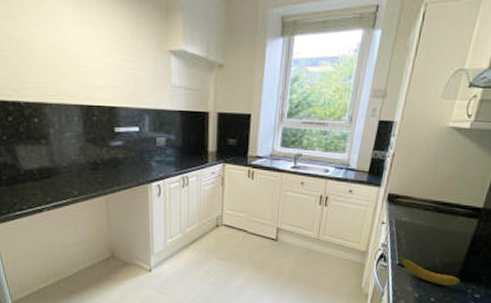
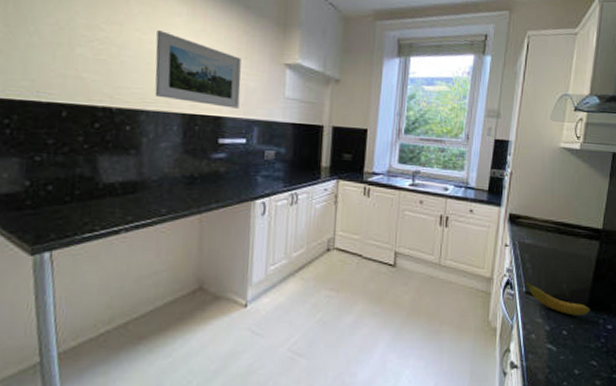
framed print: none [48,23,130,98] -> present [154,30,242,109]

